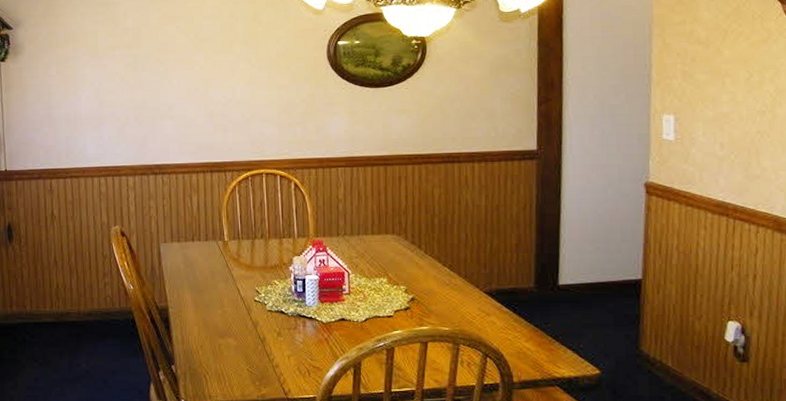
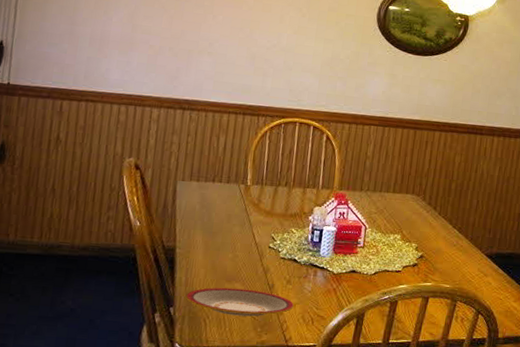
plate: none [185,343,288,371] -> present [186,287,294,317]

